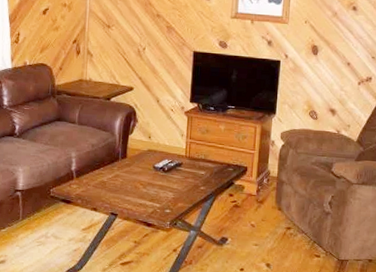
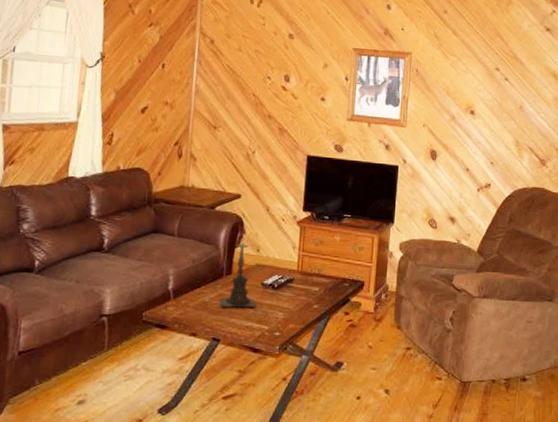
candle holder: none [116,125,149,188] -> present [219,237,256,308]

